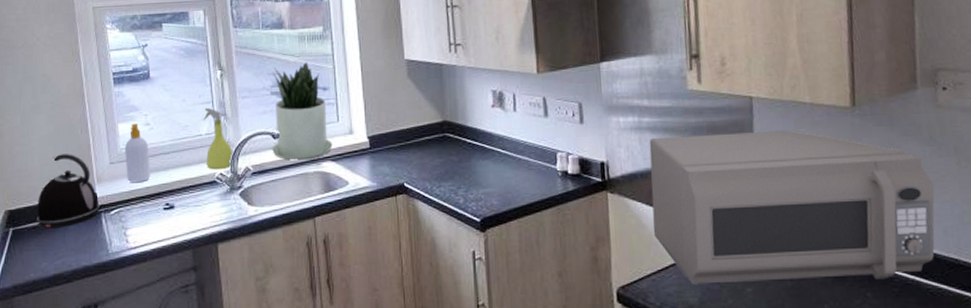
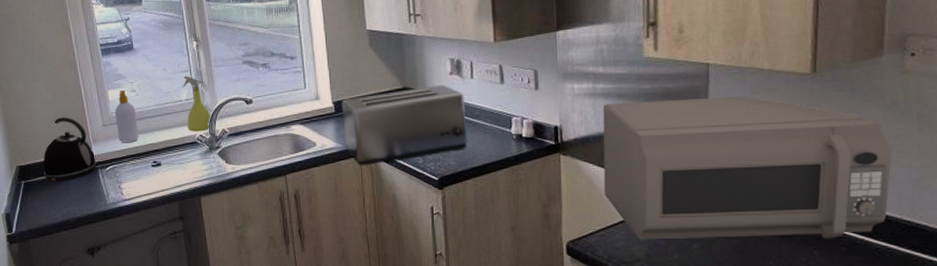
planter: present [272,62,333,161] -> none [244,33,301,124]
toaster: none [377,118,511,207] -> present [341,84,467,166]

